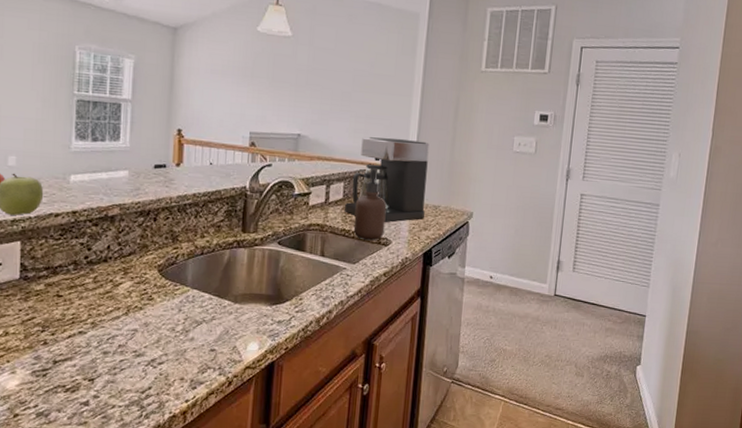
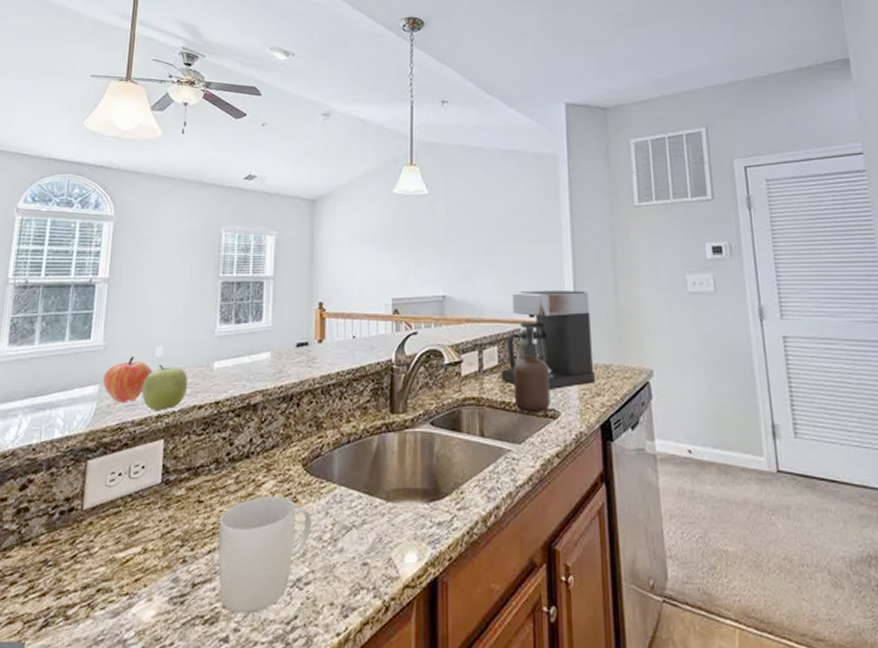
mug: none [77,294,167,385] -> present [217,497,313,614]

